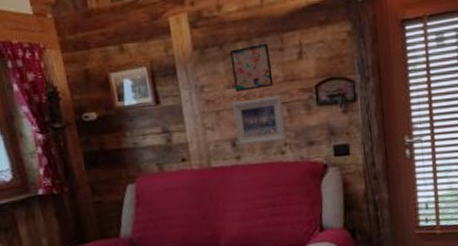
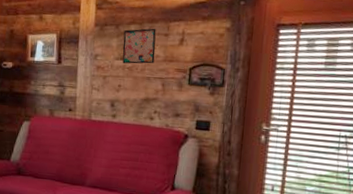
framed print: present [231,95,287,146] -> none [116,71,159,109]

